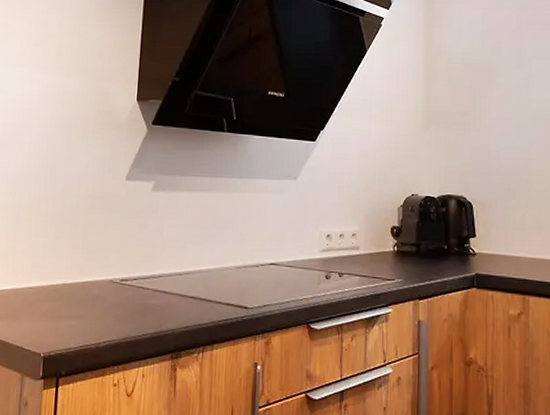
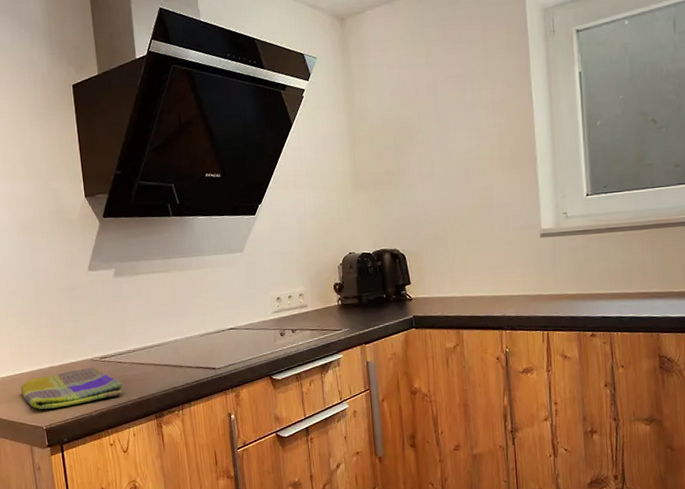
dish towel: none [24,289,141,333] -> present [21,367,123,409]

